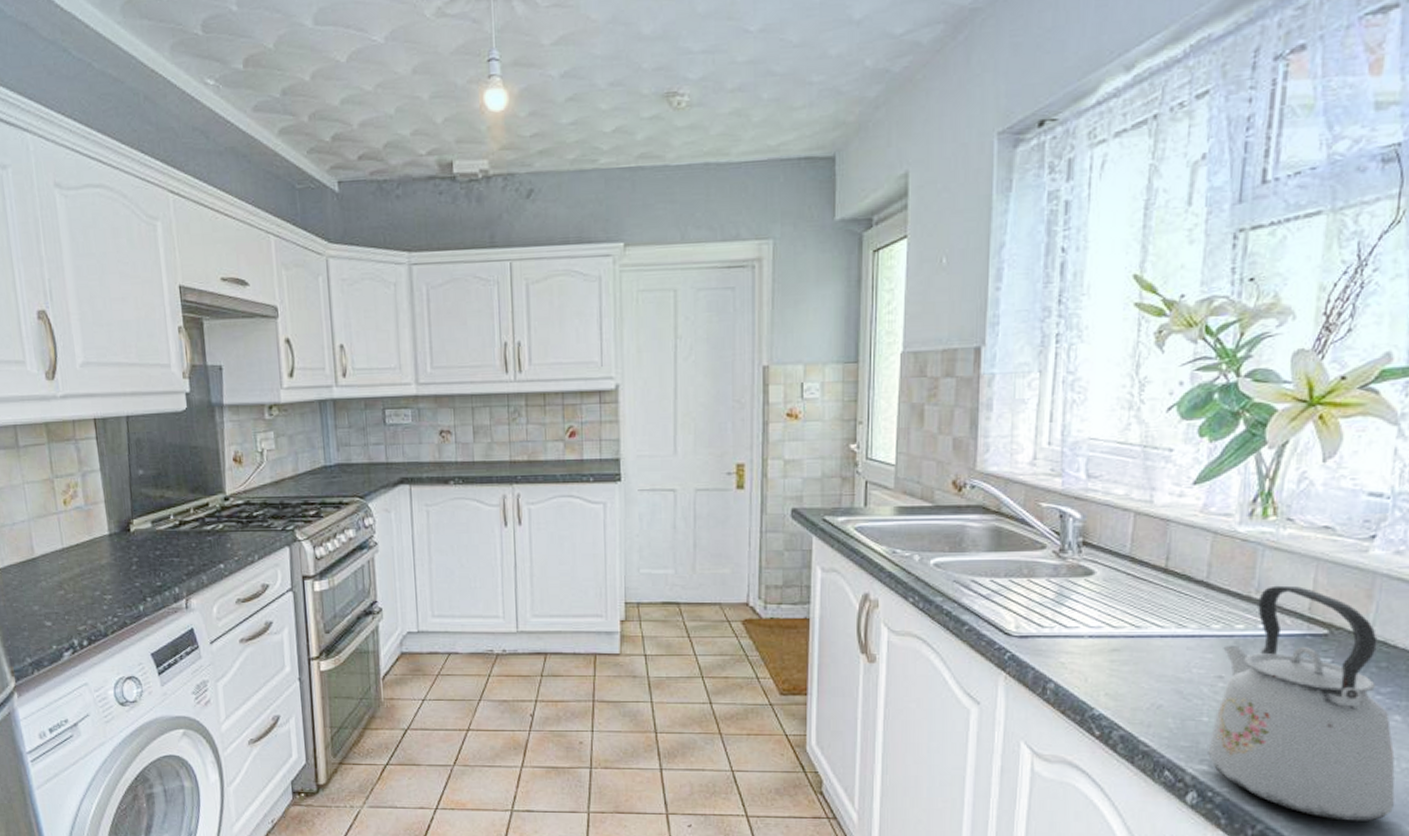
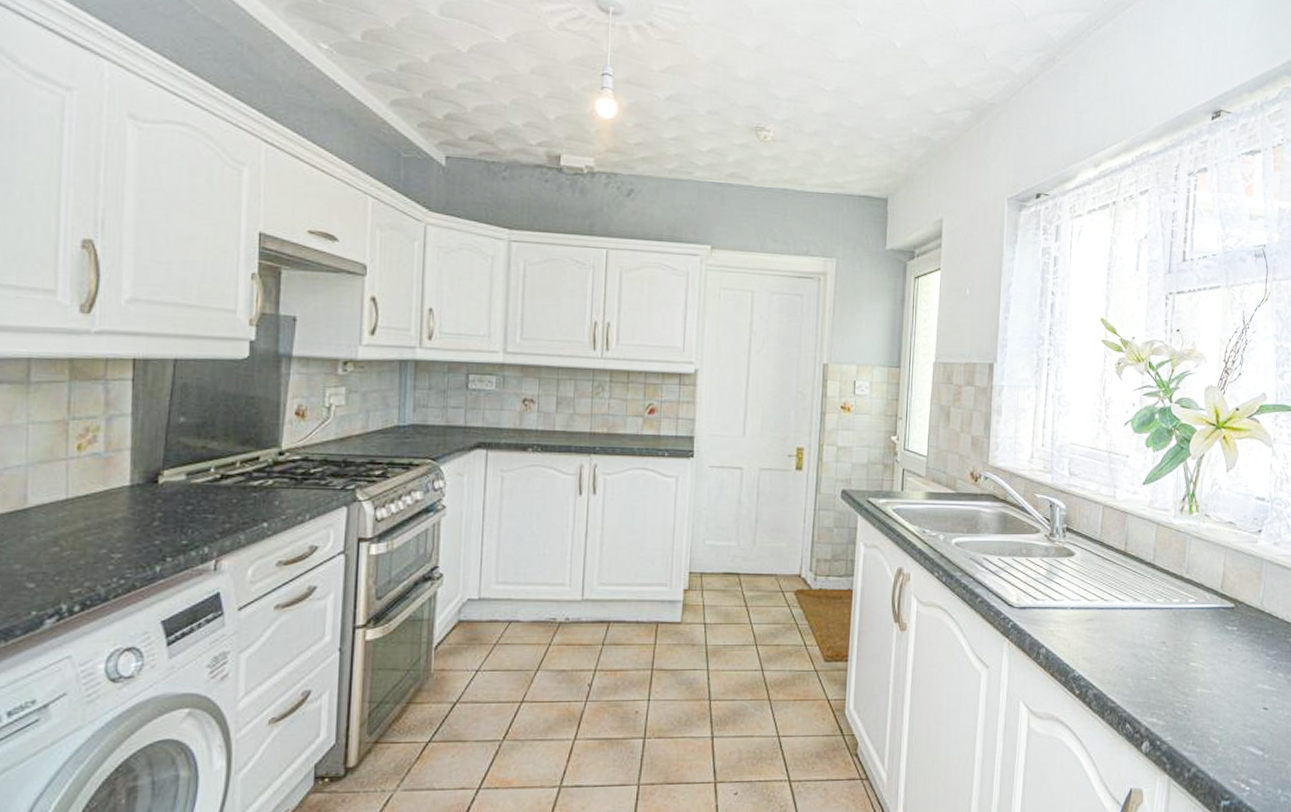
kettle: present [1208,585,1395,821] -> none [1156,567,1281,762]

